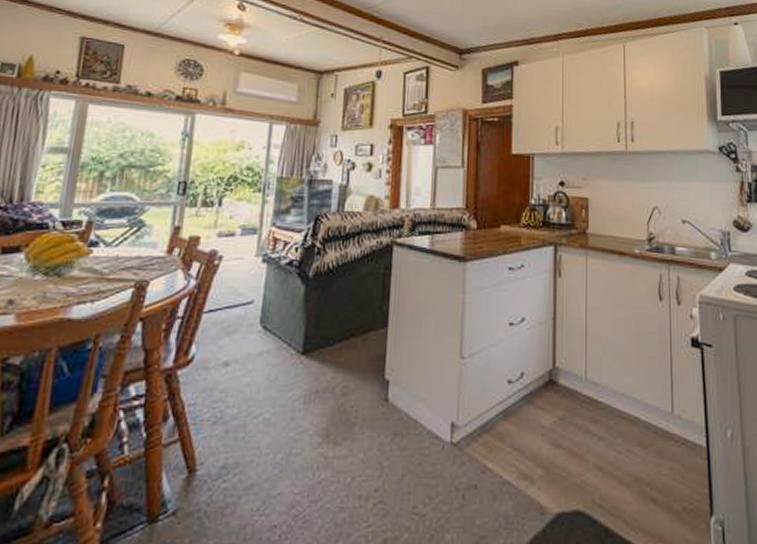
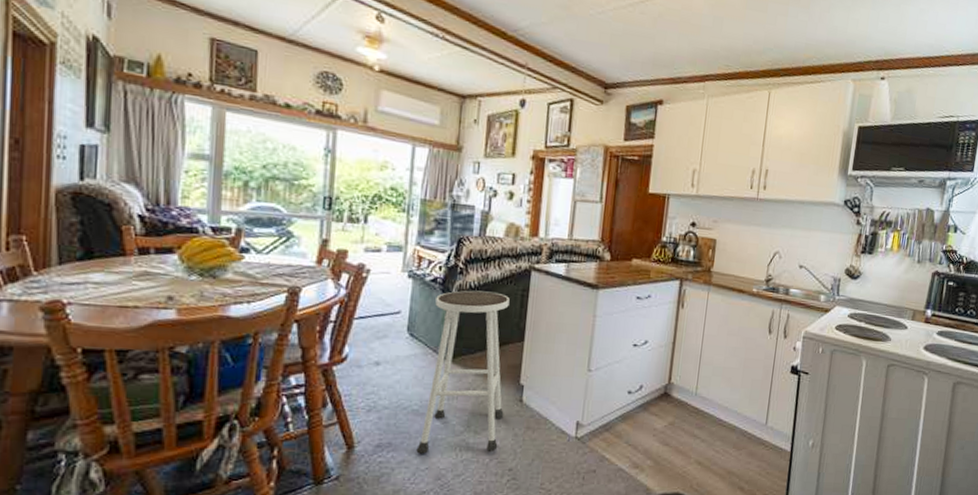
stool: none [267,272,371,475] -> present [416,290,510,454]

